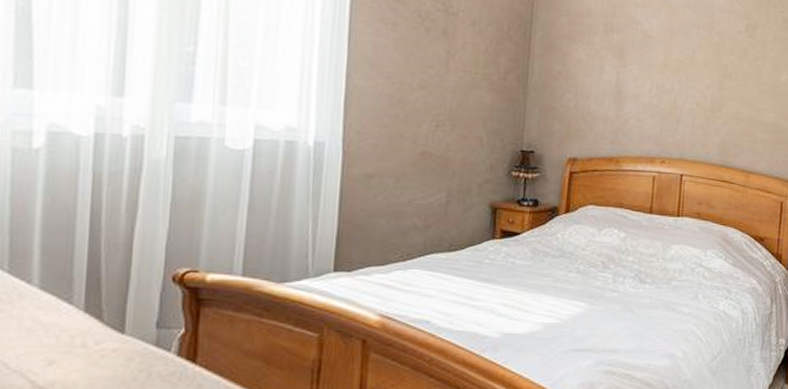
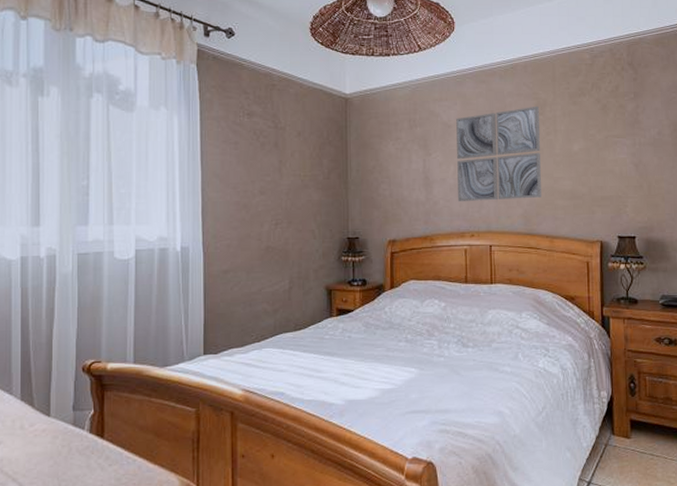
wall art: none [651,26,751,128] -> present [456,106,541,202]

